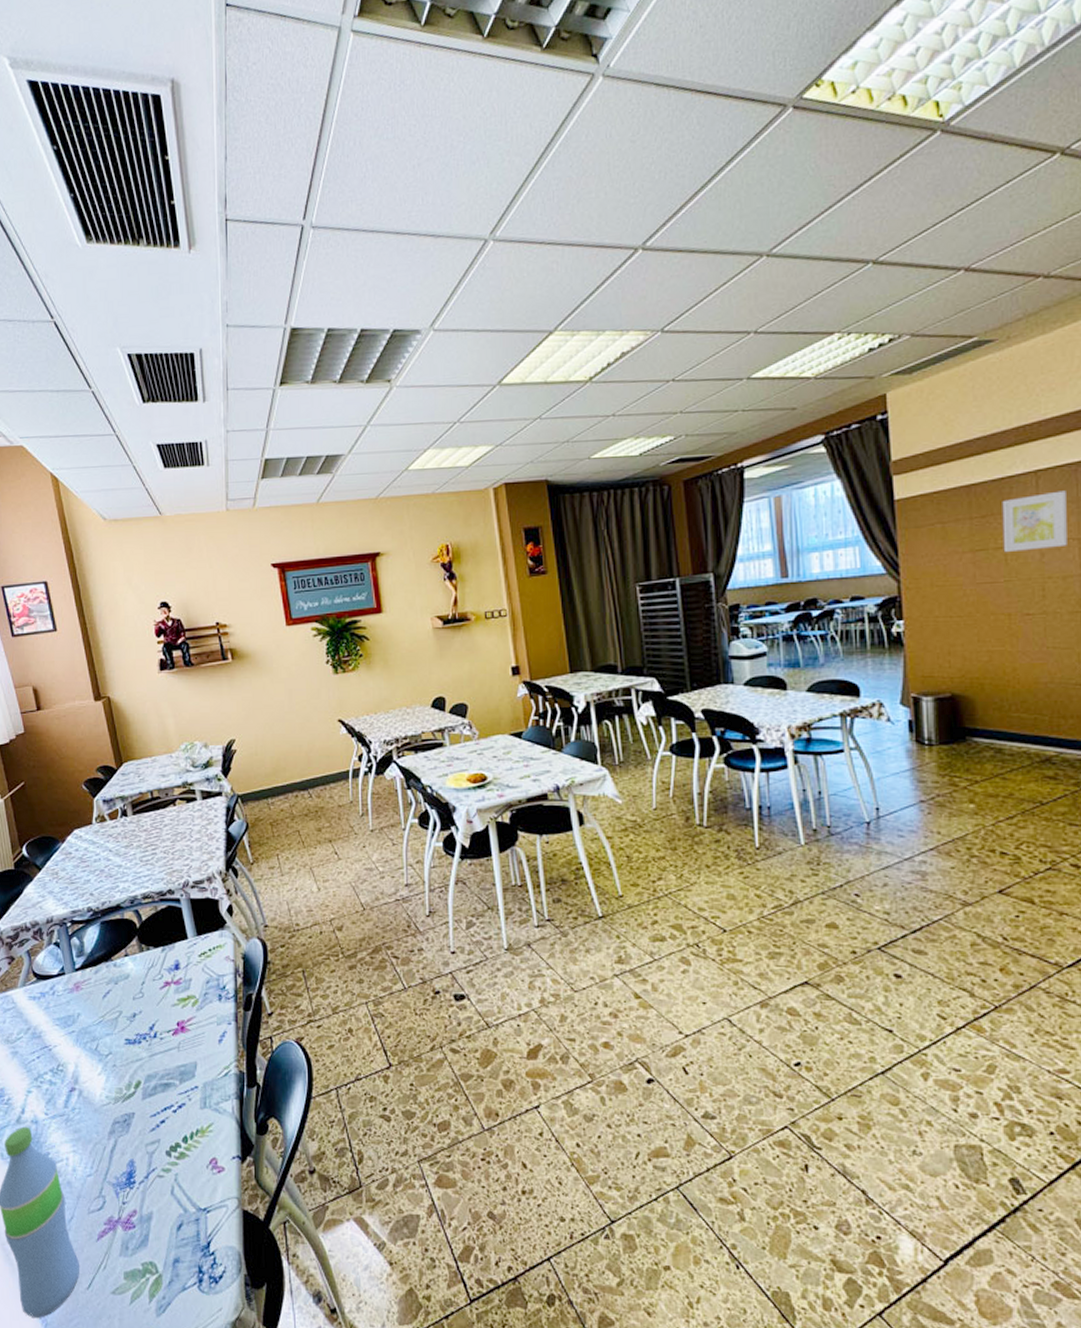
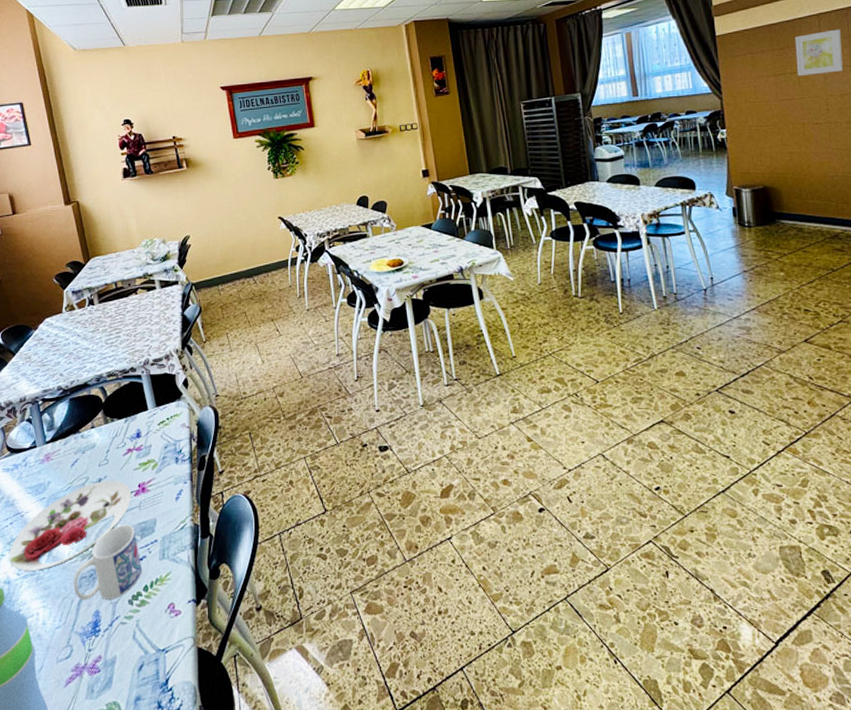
plate: none [37,1015,170,1112] -> present [9,480,132,571]
mug: none [106,1066,181,1149] -> present [74,525,142,601]

